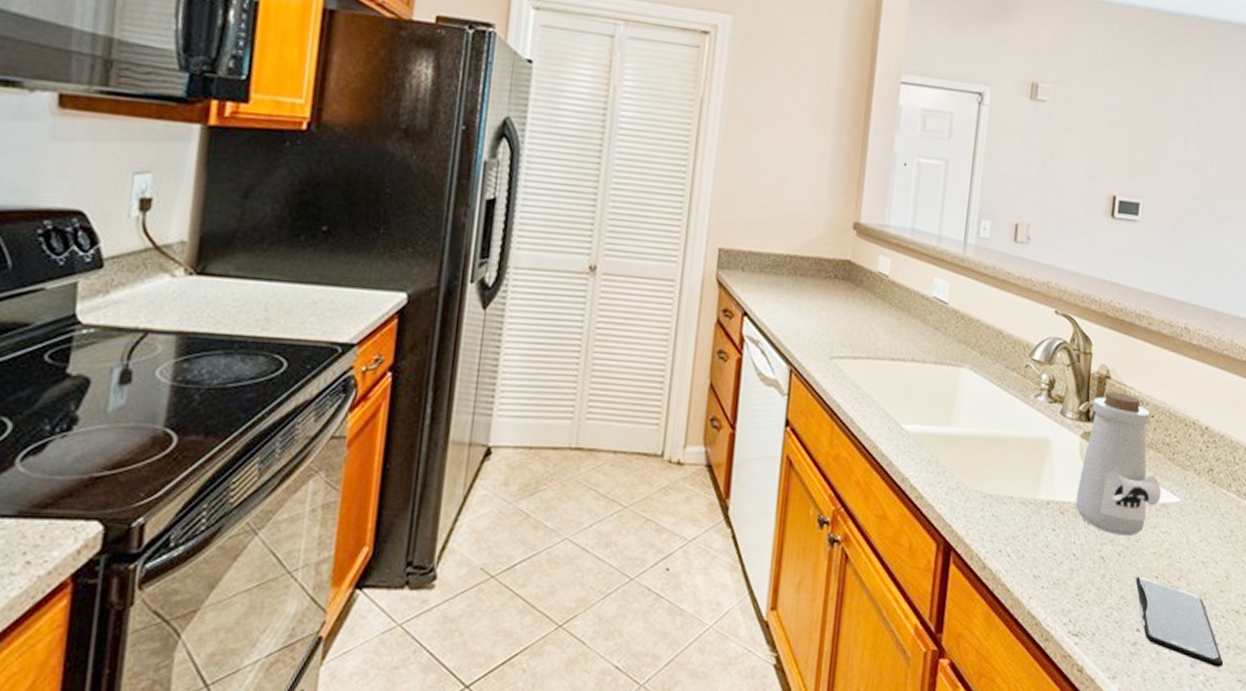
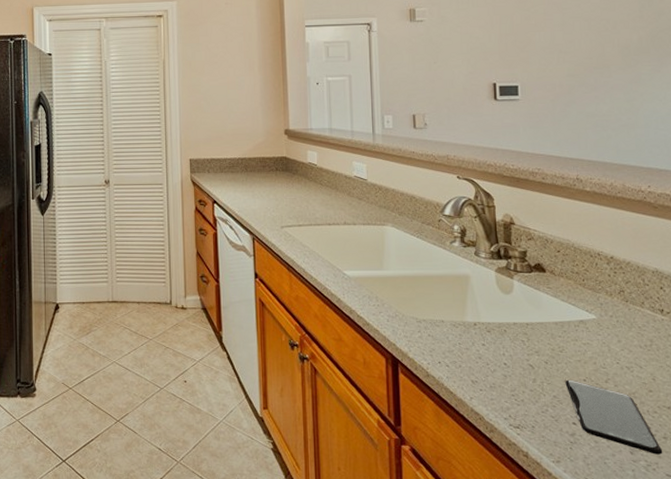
bottle: present [1075,391,1162,536] -> none [499,234,578,347]

